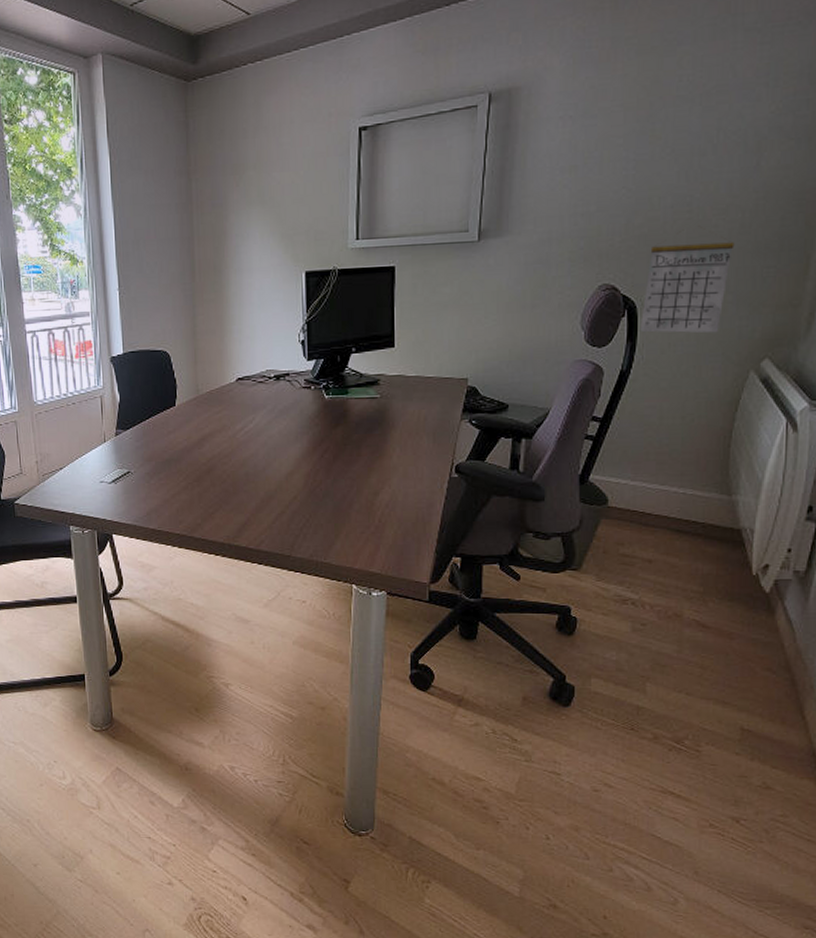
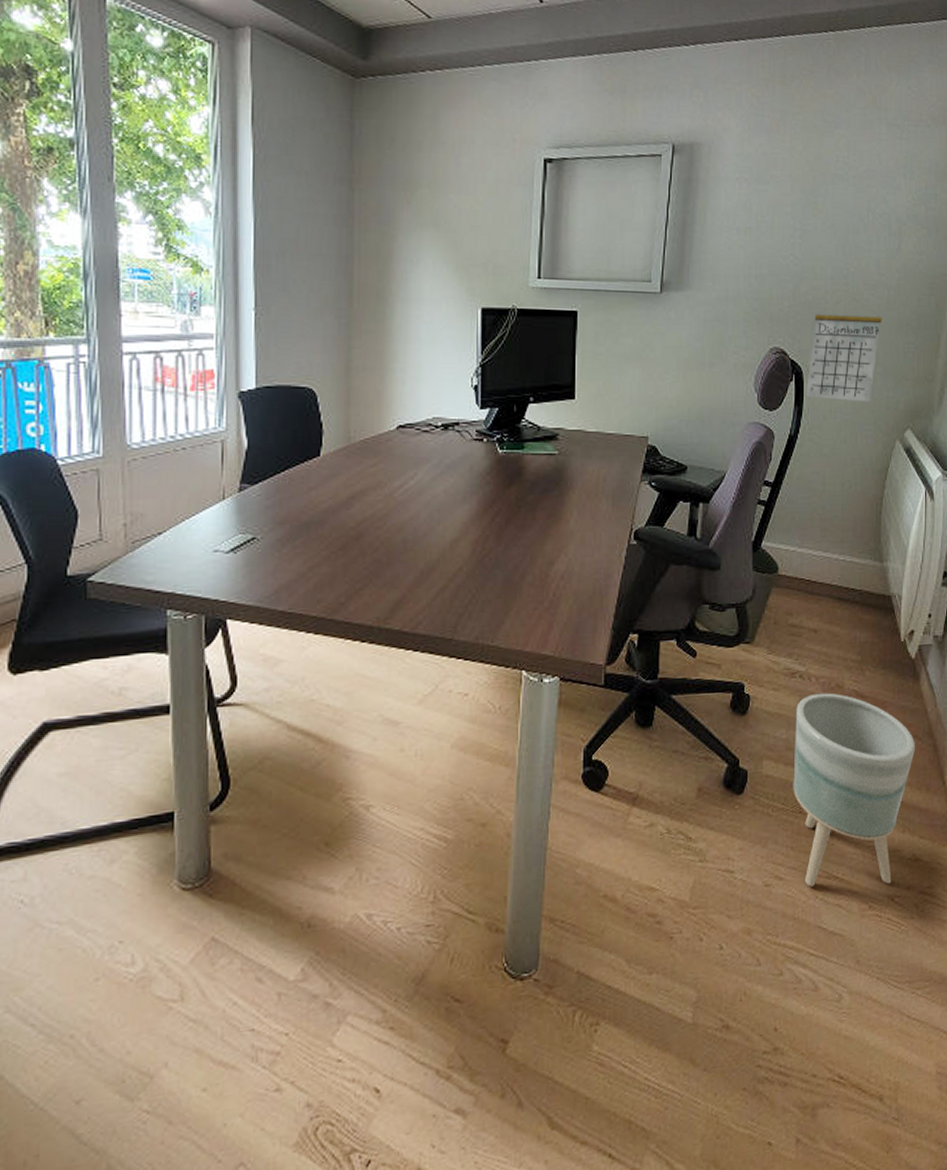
planter: none [624,621,768,807] -> present [793,693,915,887]

